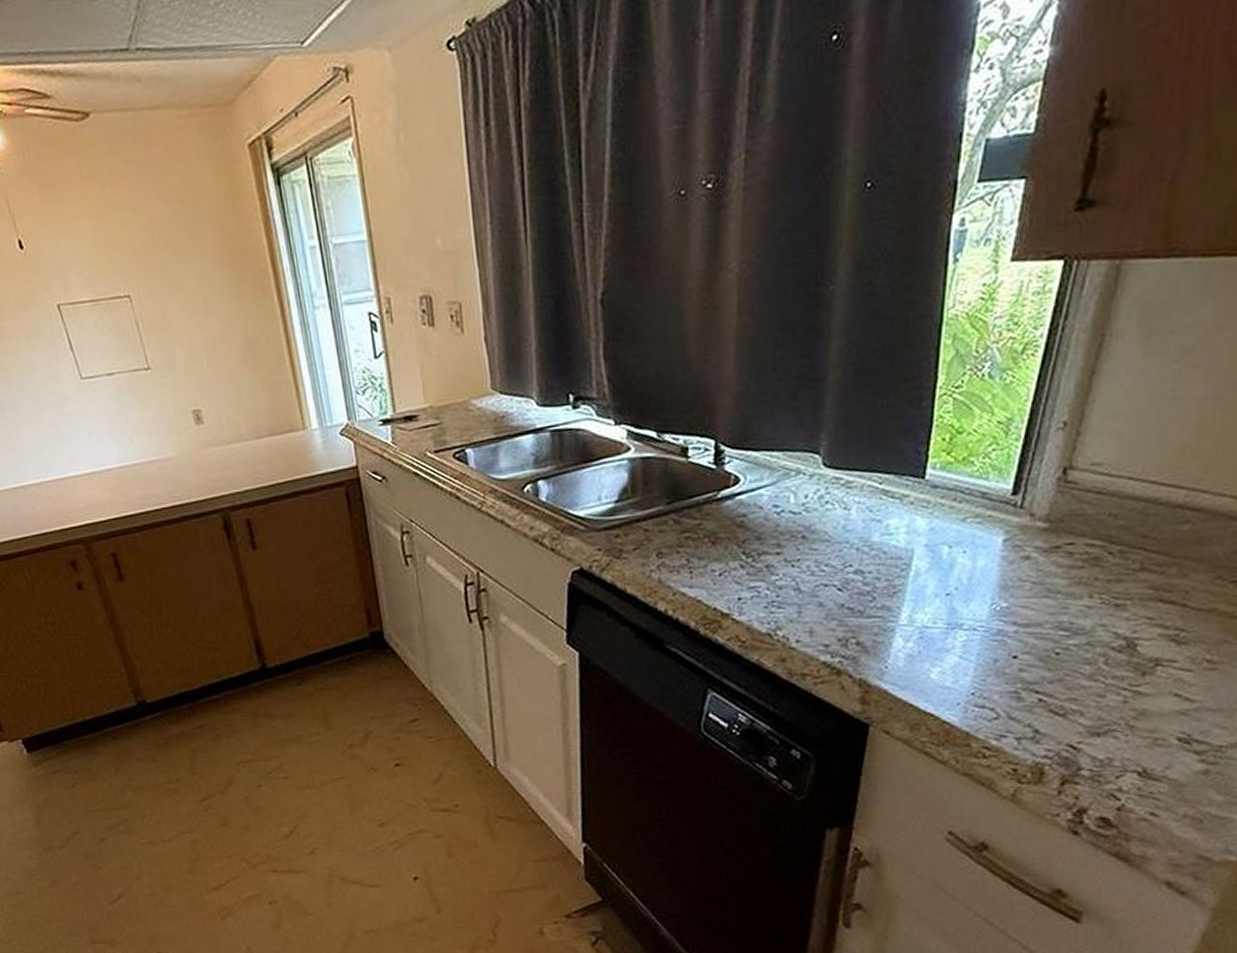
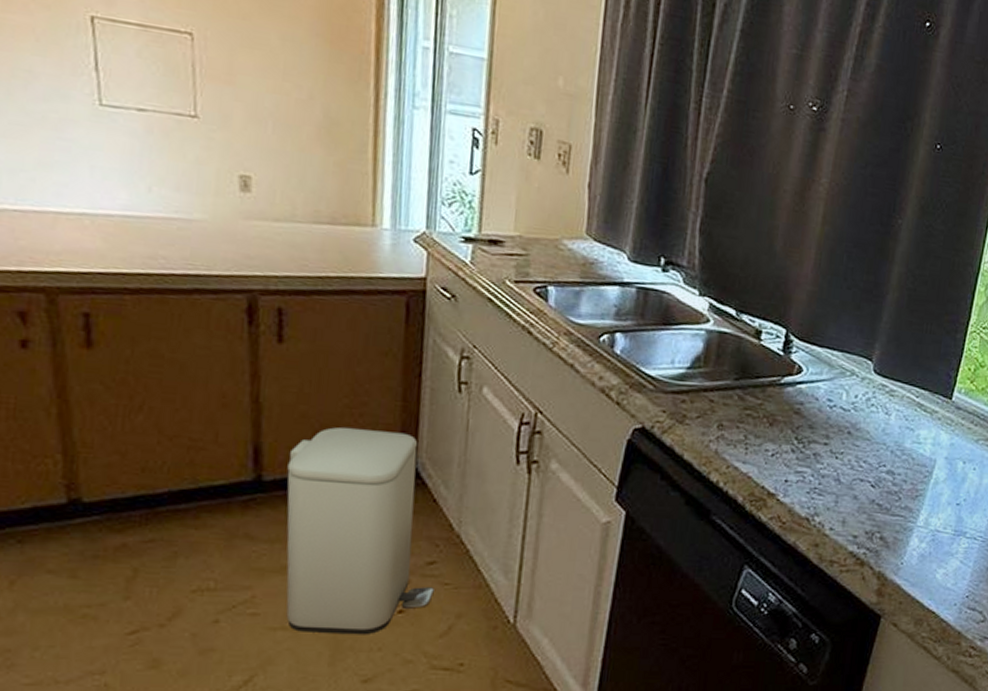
pedal bin: none [283,610,421,789] -> present [286,426,434,635]

